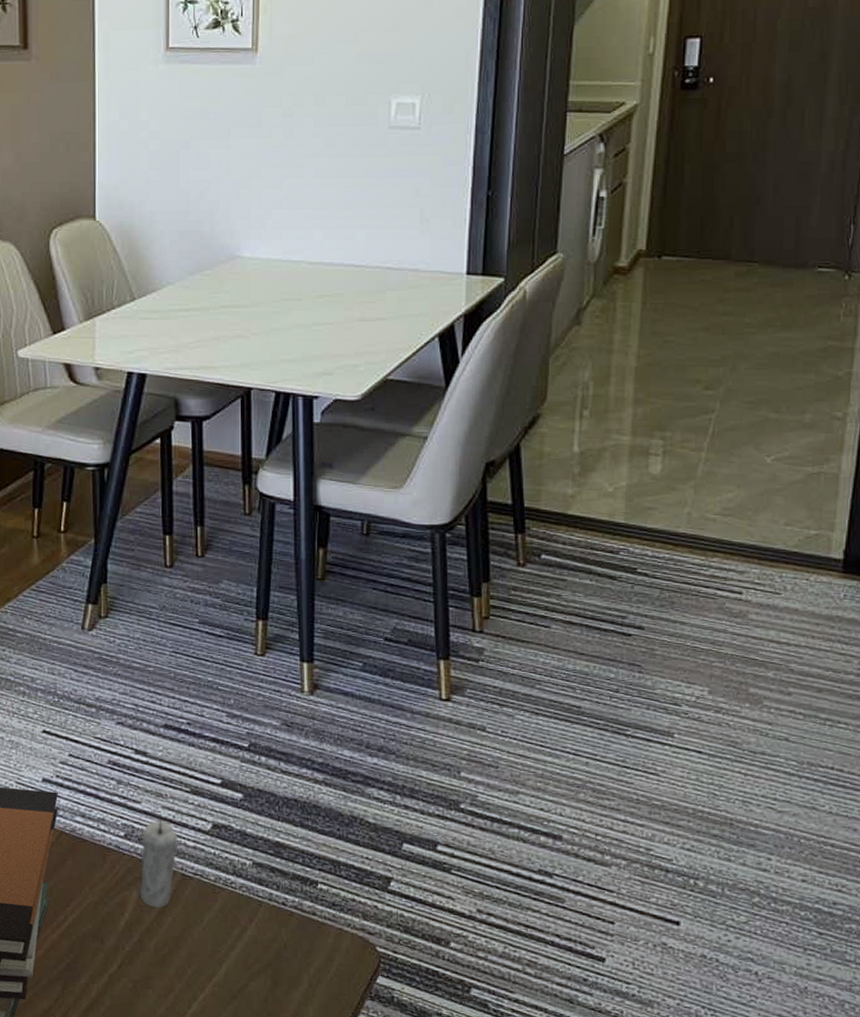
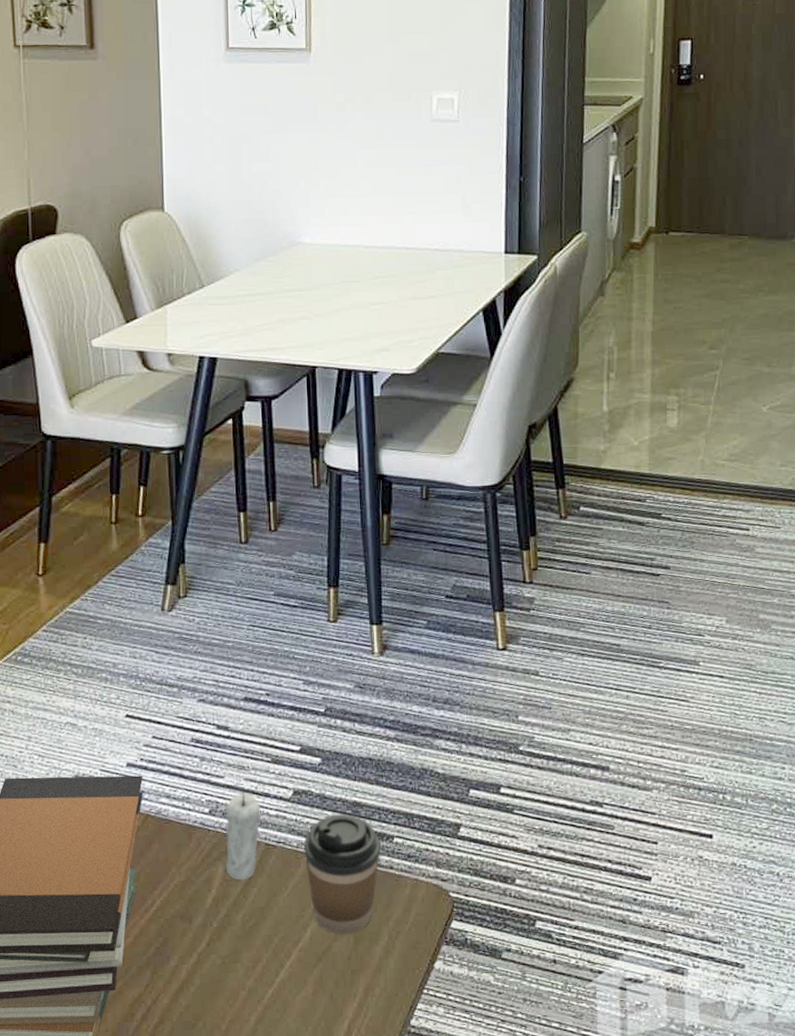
coffee cup: none [222,853,304,975] -> present [303,814,382,934]

